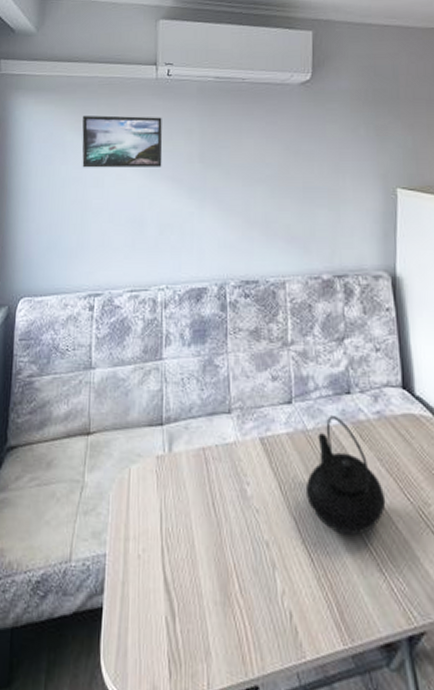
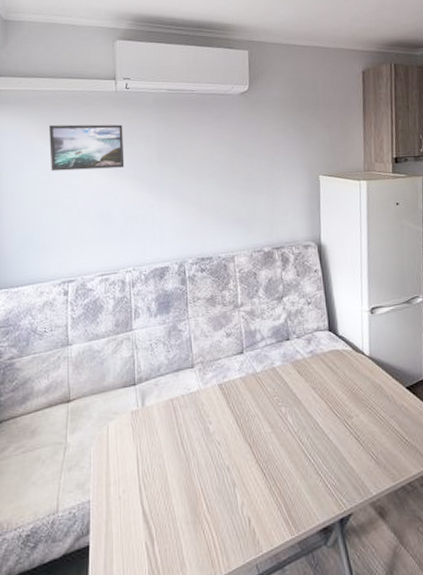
teapot: present [305,414,386,536] -> none [257,358,320,451]

